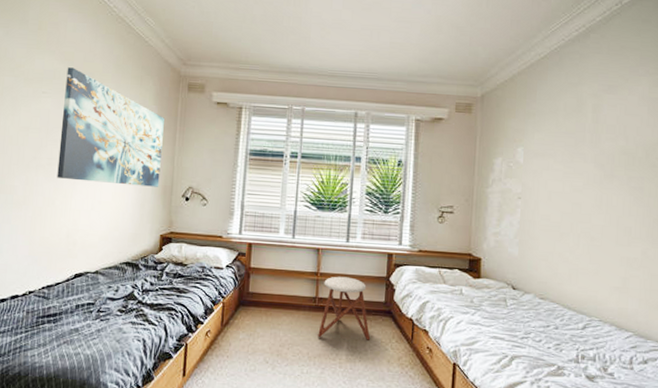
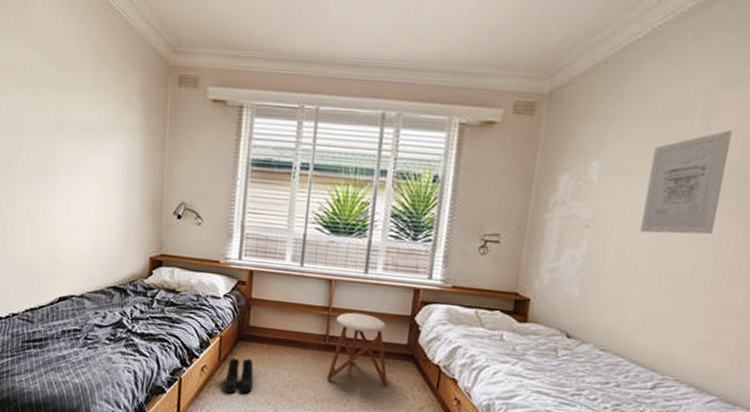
wall art: present [57,67,164,187] -> none [34,56,152,202]
boots: none [226,321,253,355] -> present [224,358,254,394]
wall art: none [559,123,615,202] -> present [640,130,732,235]

